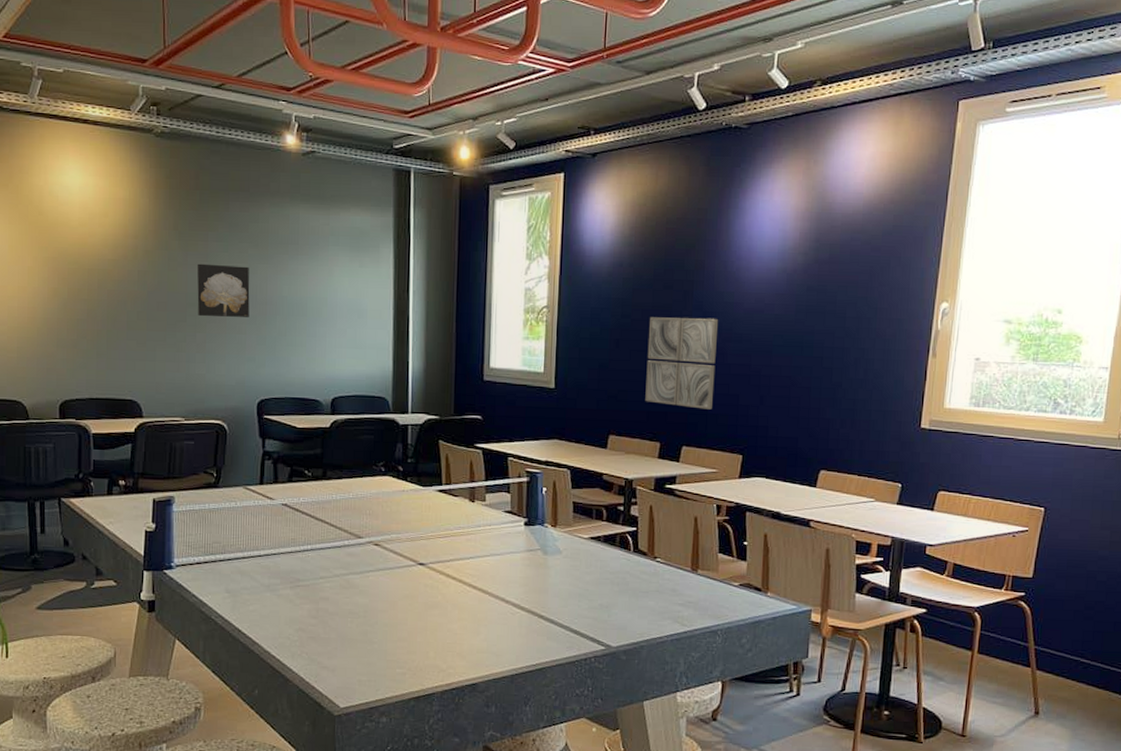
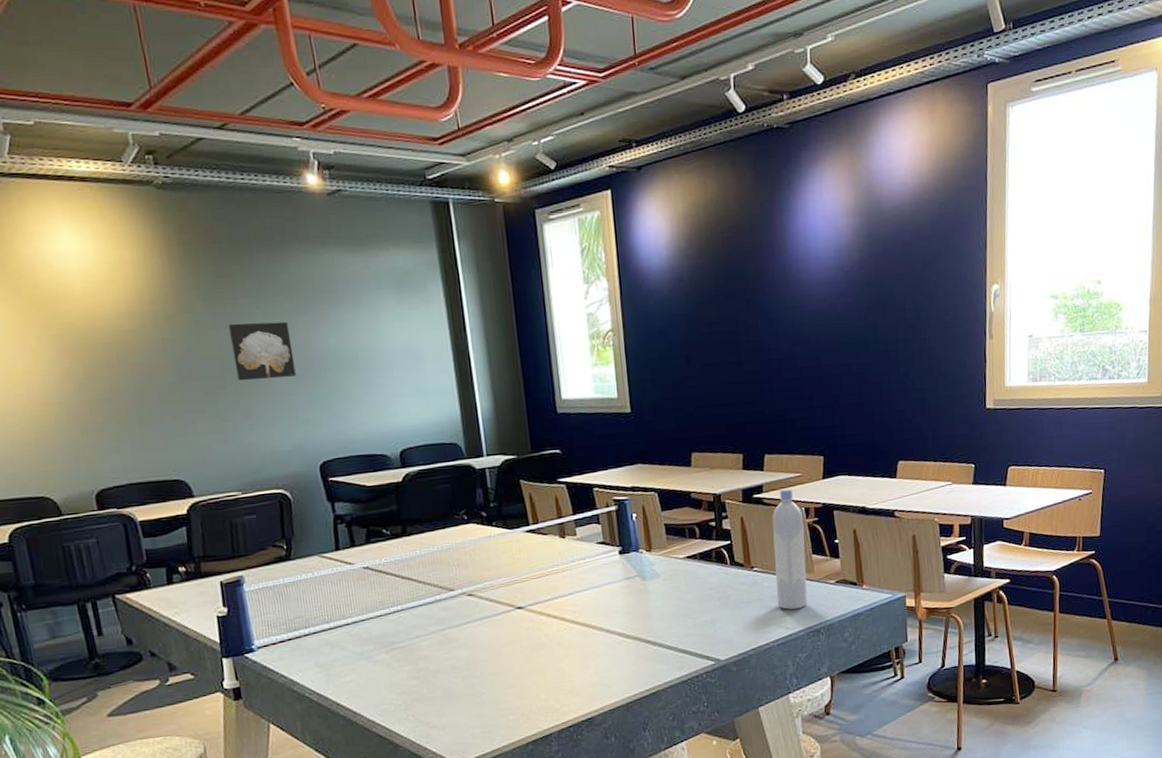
wall art: present [645,317,719,410] -> none [717,323,789,416]
bottle: none [676,482,713,606] -> present [772,488,808,610]

